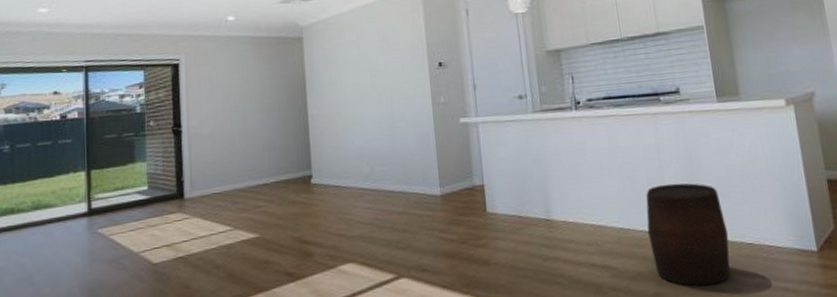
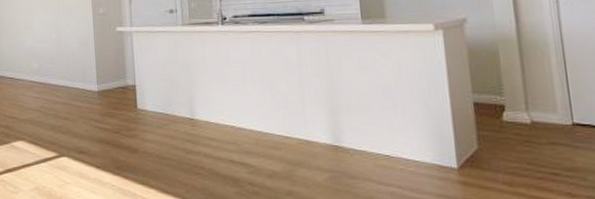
stool: present [646,183,730,287] -> none [284,95,366,190]

